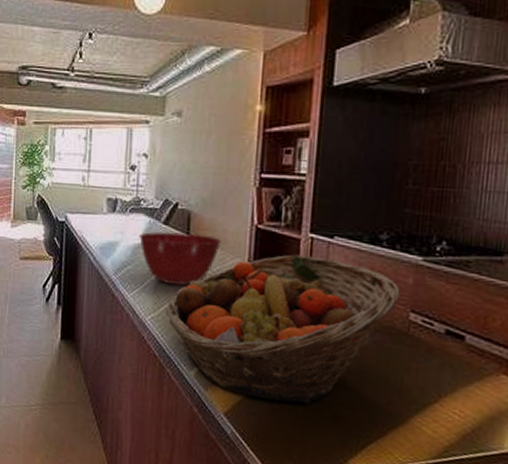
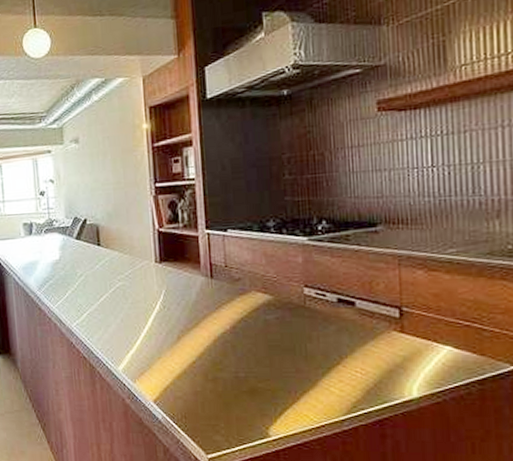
mixing bowl: present [139,232,223,286] -> none [56,244,130,292]
fruit basket: present [165,254,400,405] -> none [88,249,293,383]

